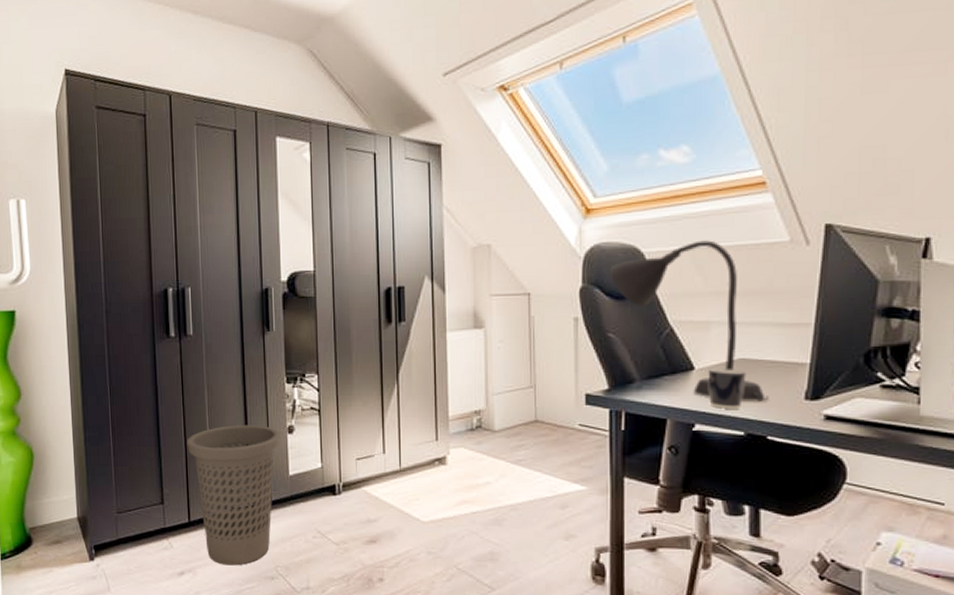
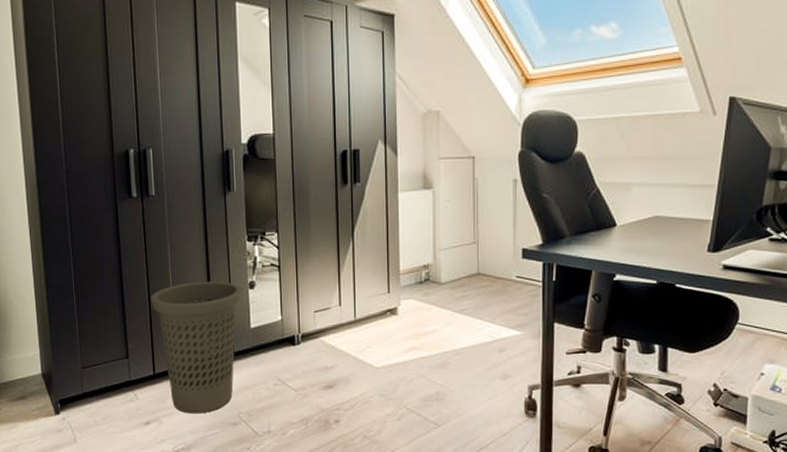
desk lamp: present [611,240,769,403] -> none [546,110,678,255]
mug: present [708,369,747,409] -> none [627,225,660,261]

